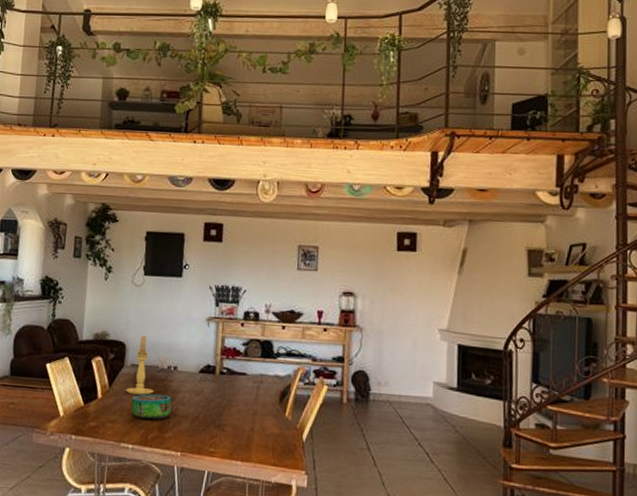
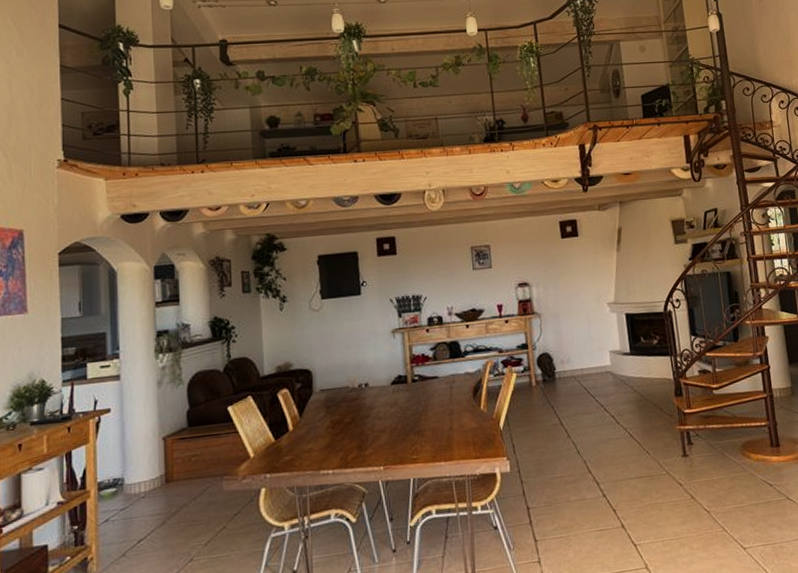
candle holder: present [126,335,154,395] -> none [318,358,347,420]
decorative bowl: present [131,394,171,421] -> none [326,413,367,443]

